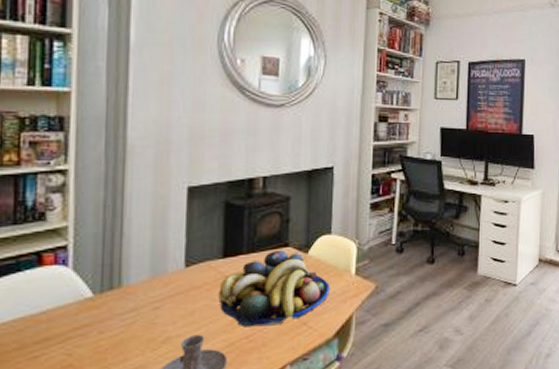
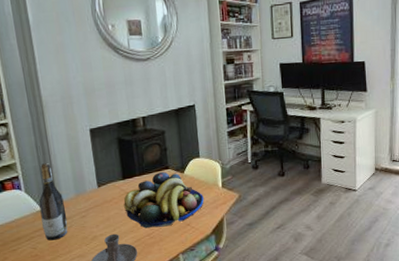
wine bottle: none [89,228,131,343] -> present [39,162,68,241]

